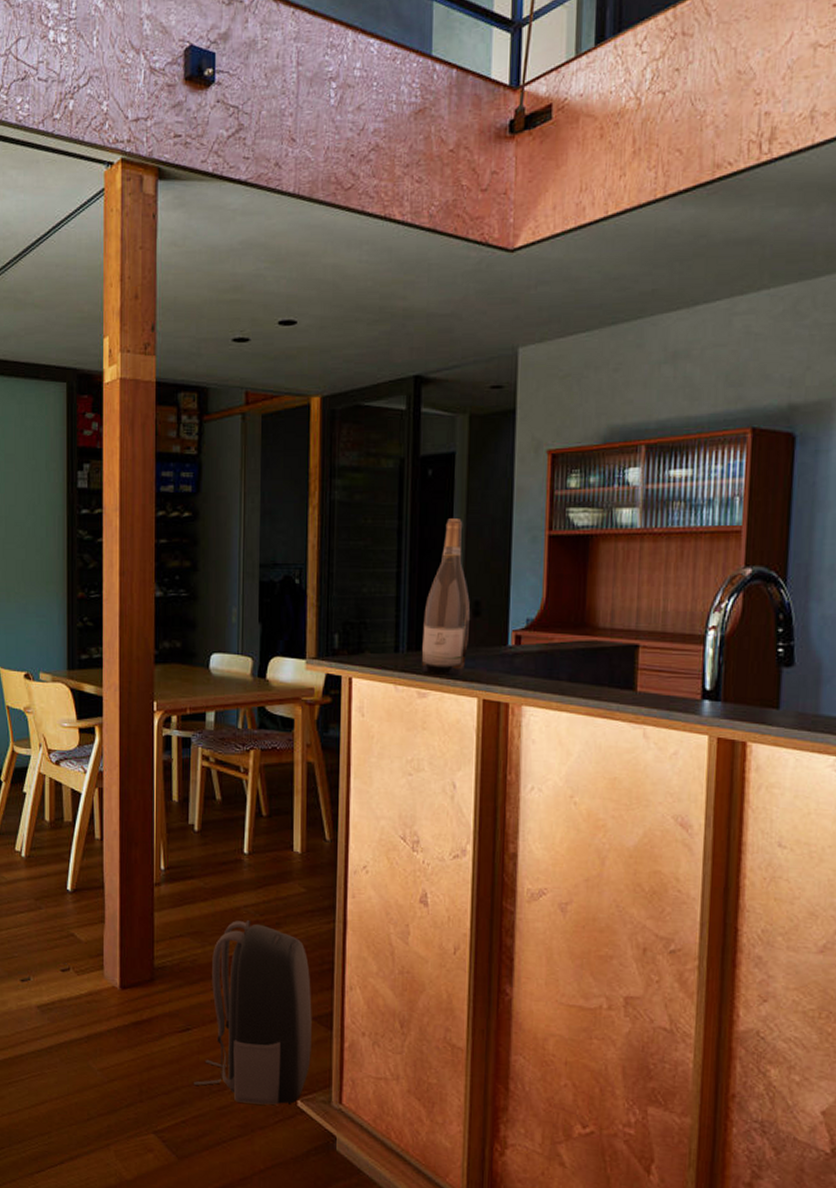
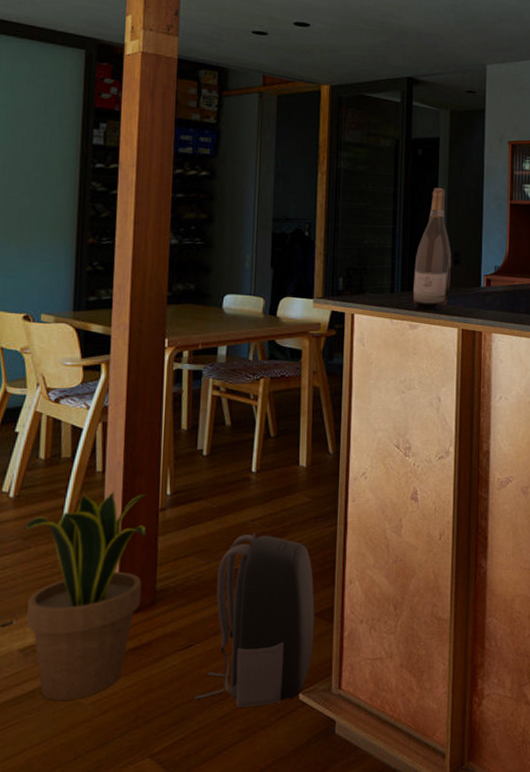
potted plant: none [34,861,143,1063] -> present [23,492,147,701]

